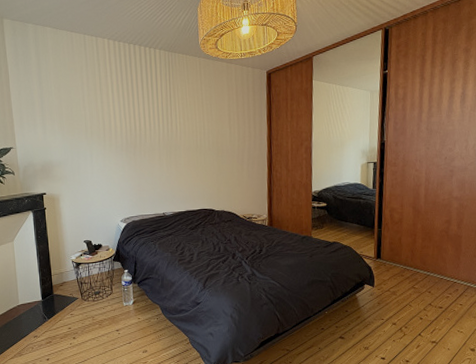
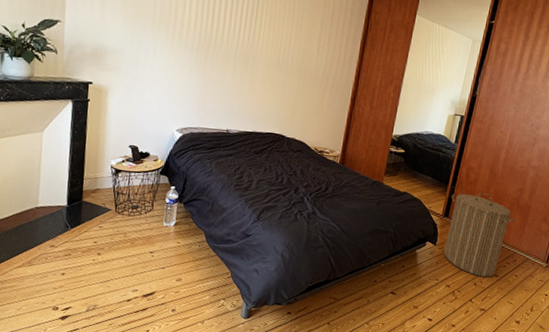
laundry hamper: none [380,229,449,311] -> present [443,192,516,277]

